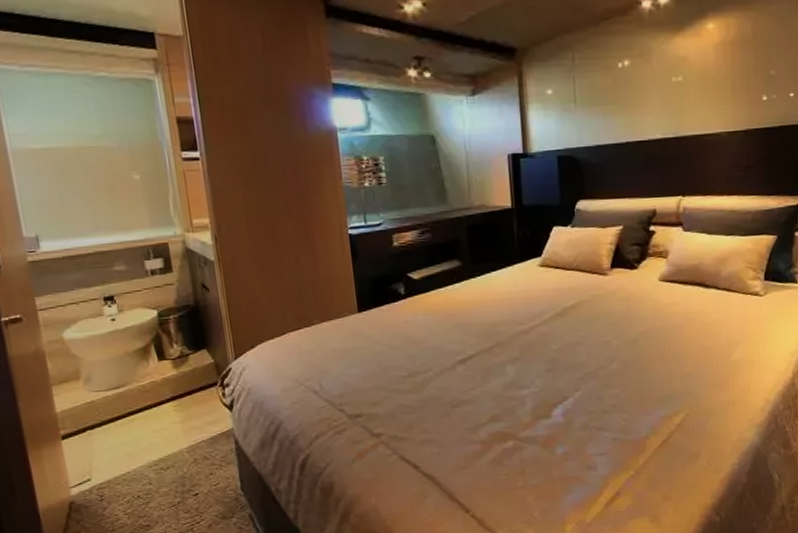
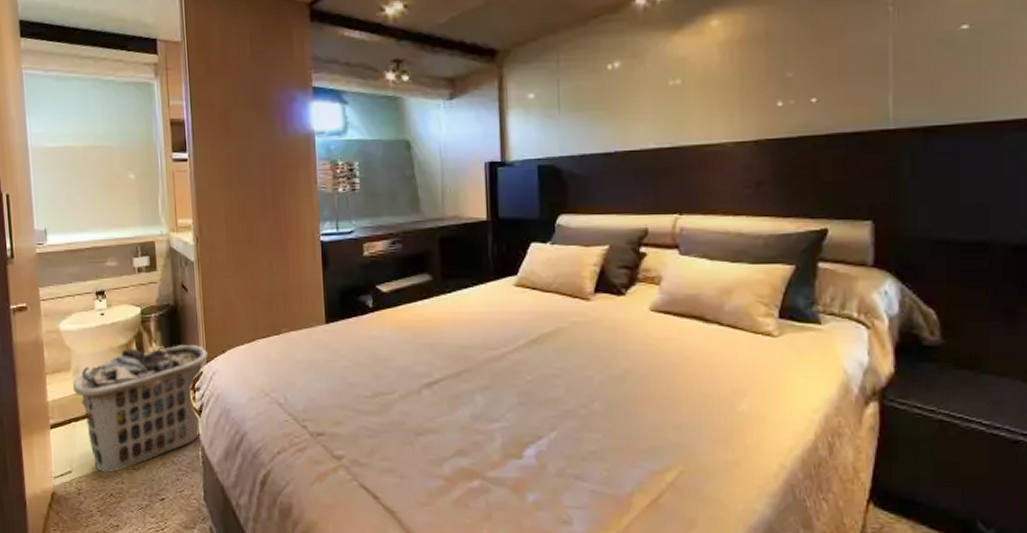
clothes hamper: none [84,343,237,477] -> present [72,345,209,473]

